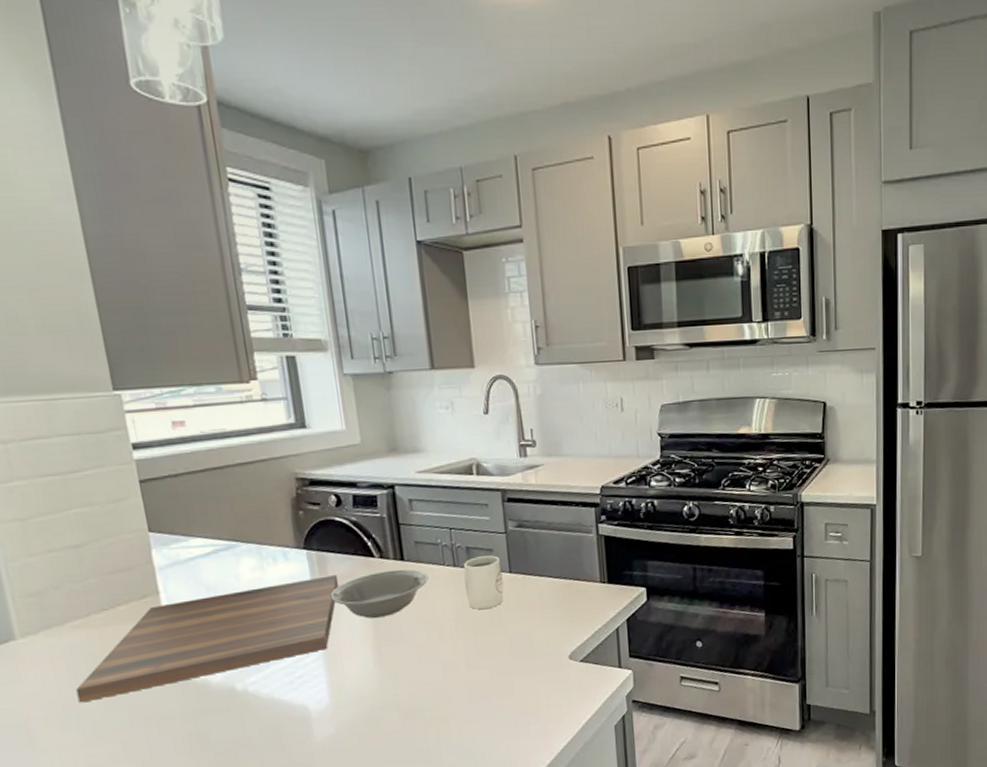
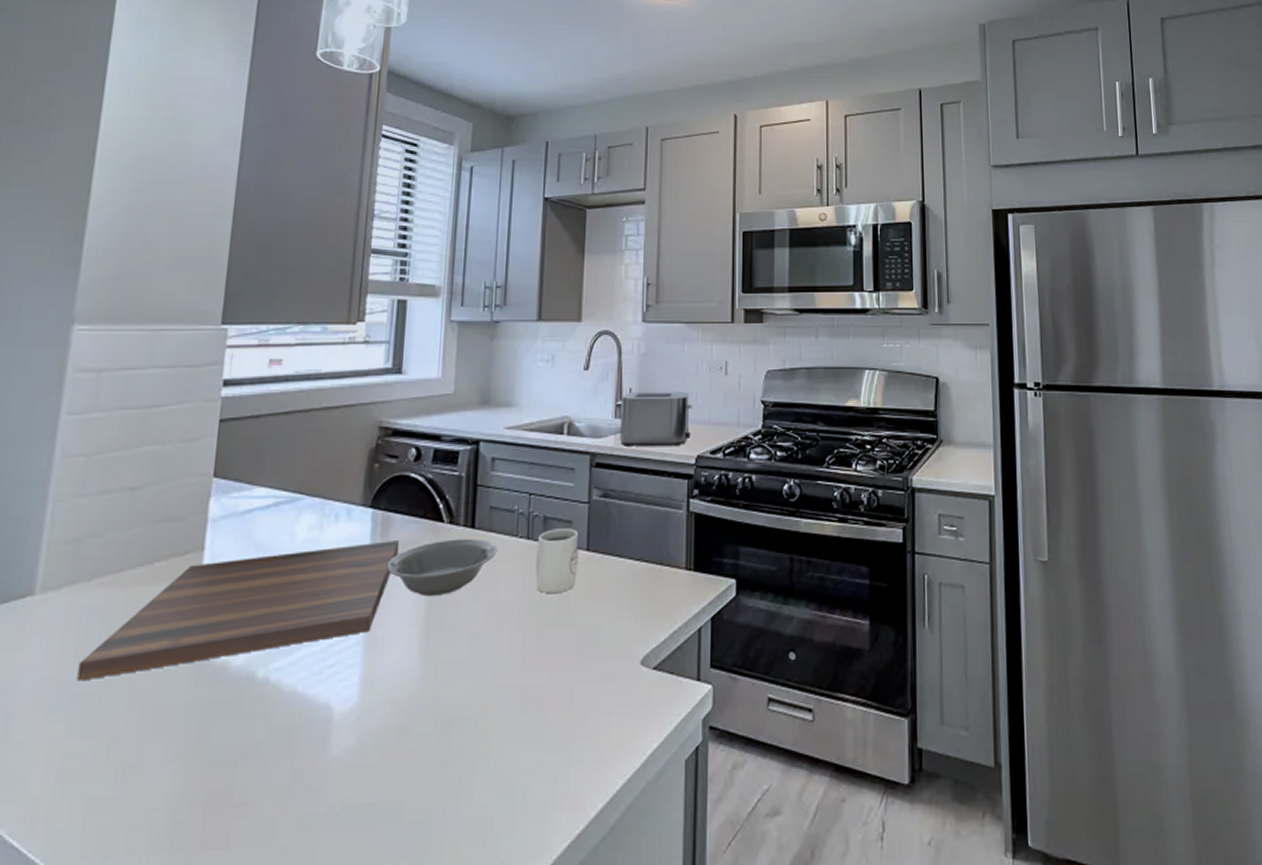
toaster: none [524,429,594,482] -> present [619,391,693,447]

